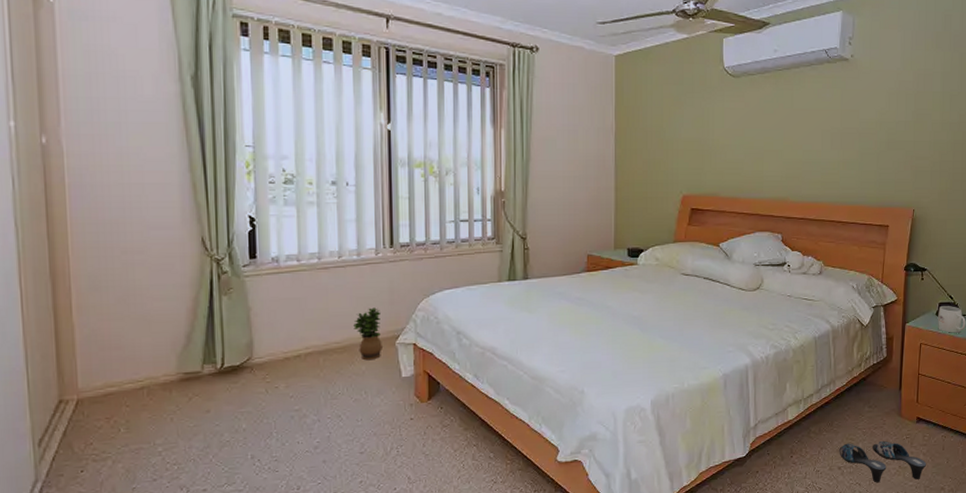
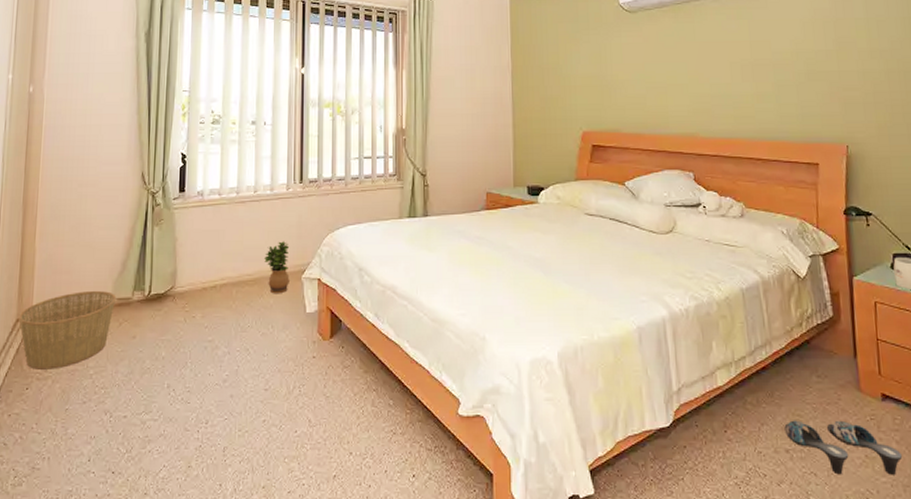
basket: none [61,366,183,451] -> present [18,291,117,370]

